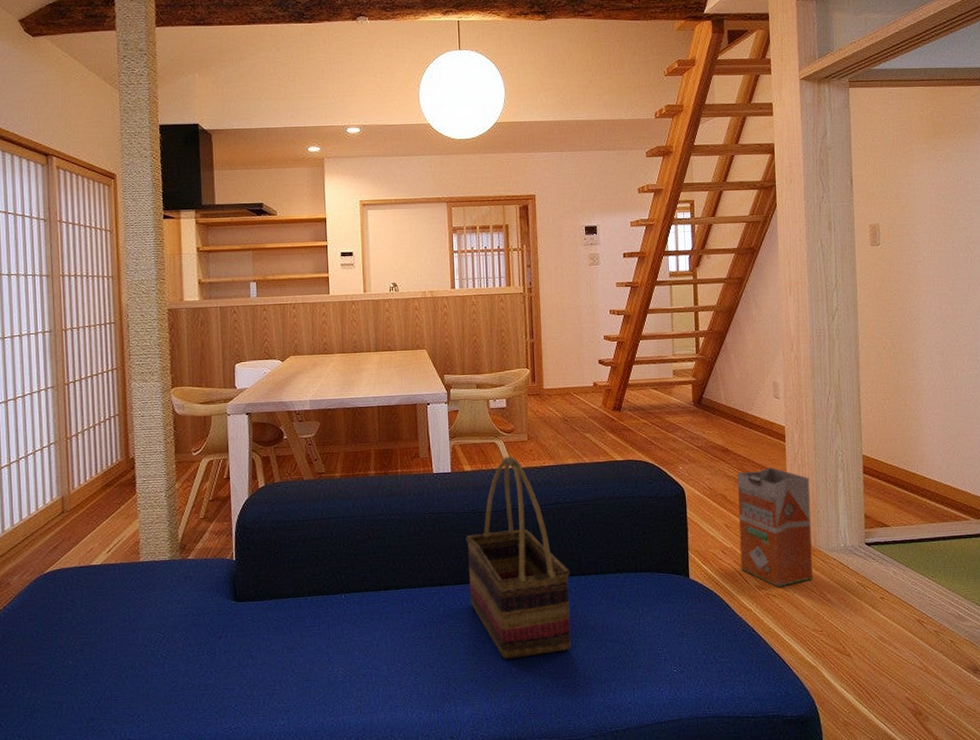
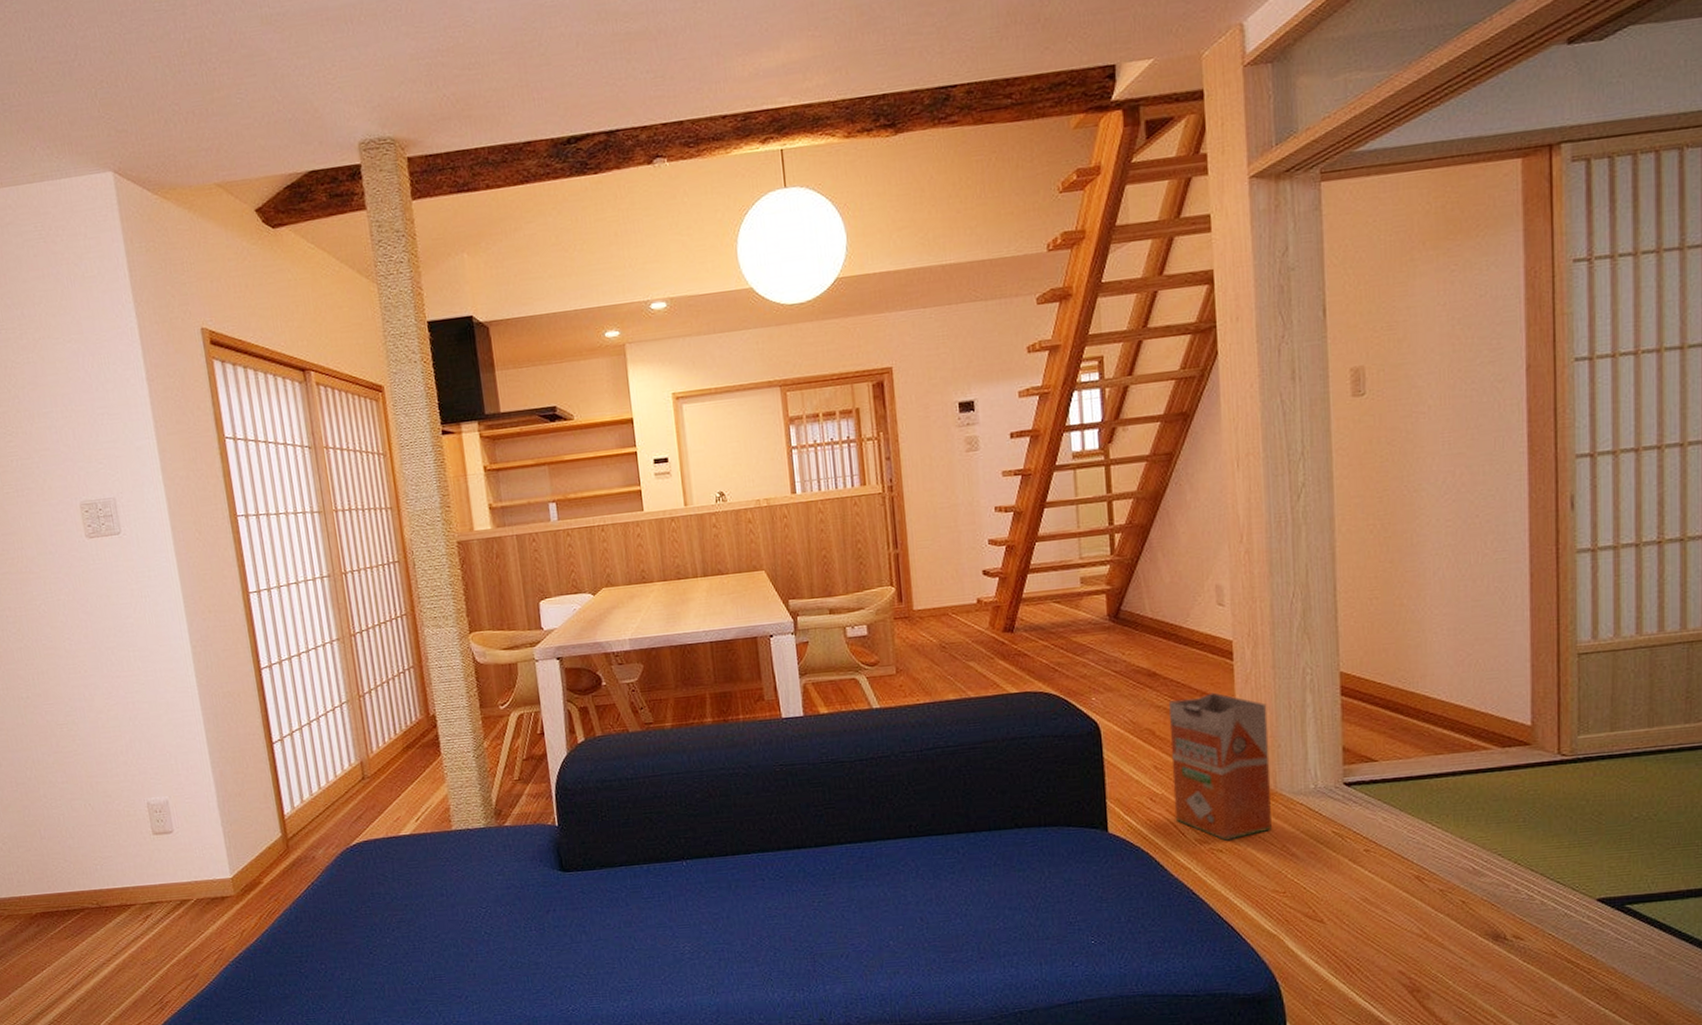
woven basket: present [465,456,572,660] -> none [825,693,961,932]

